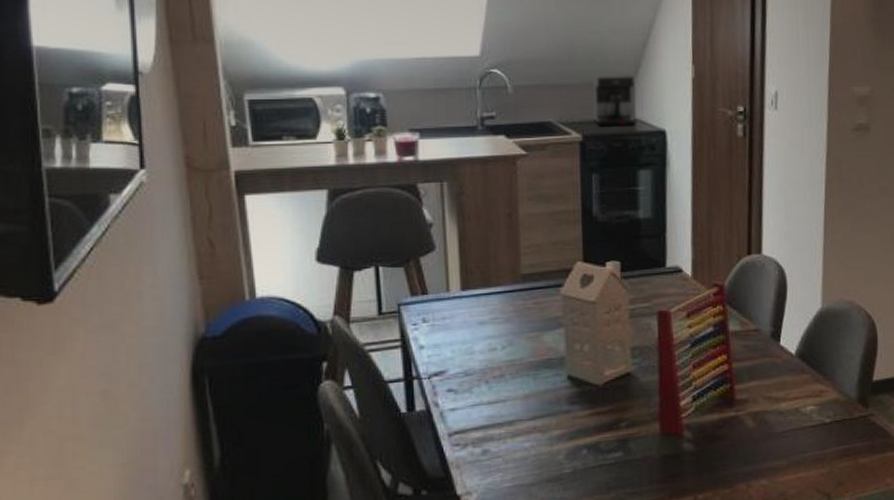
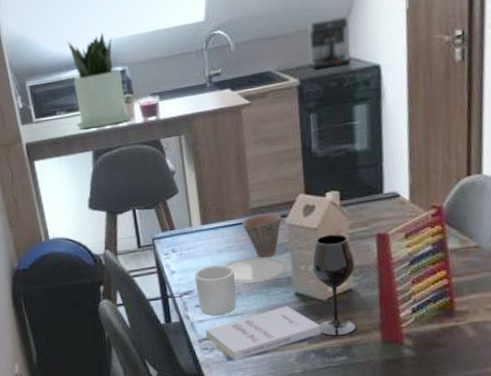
planter: none [306,50,385,162] -> present [67,32,133,129]
mug: none [448,340,499,402] -> present [194,265,237,315]
books: none [457,391,596,461] -> present [205,306,322,362]
plate: none [486,332,560,365] -> present [224,256,287,284]
cup: none [510,281,556,333] -> present [242,212,282,258]
wineglass: none [587,309,635,428] -> present [311,234,357,336]

